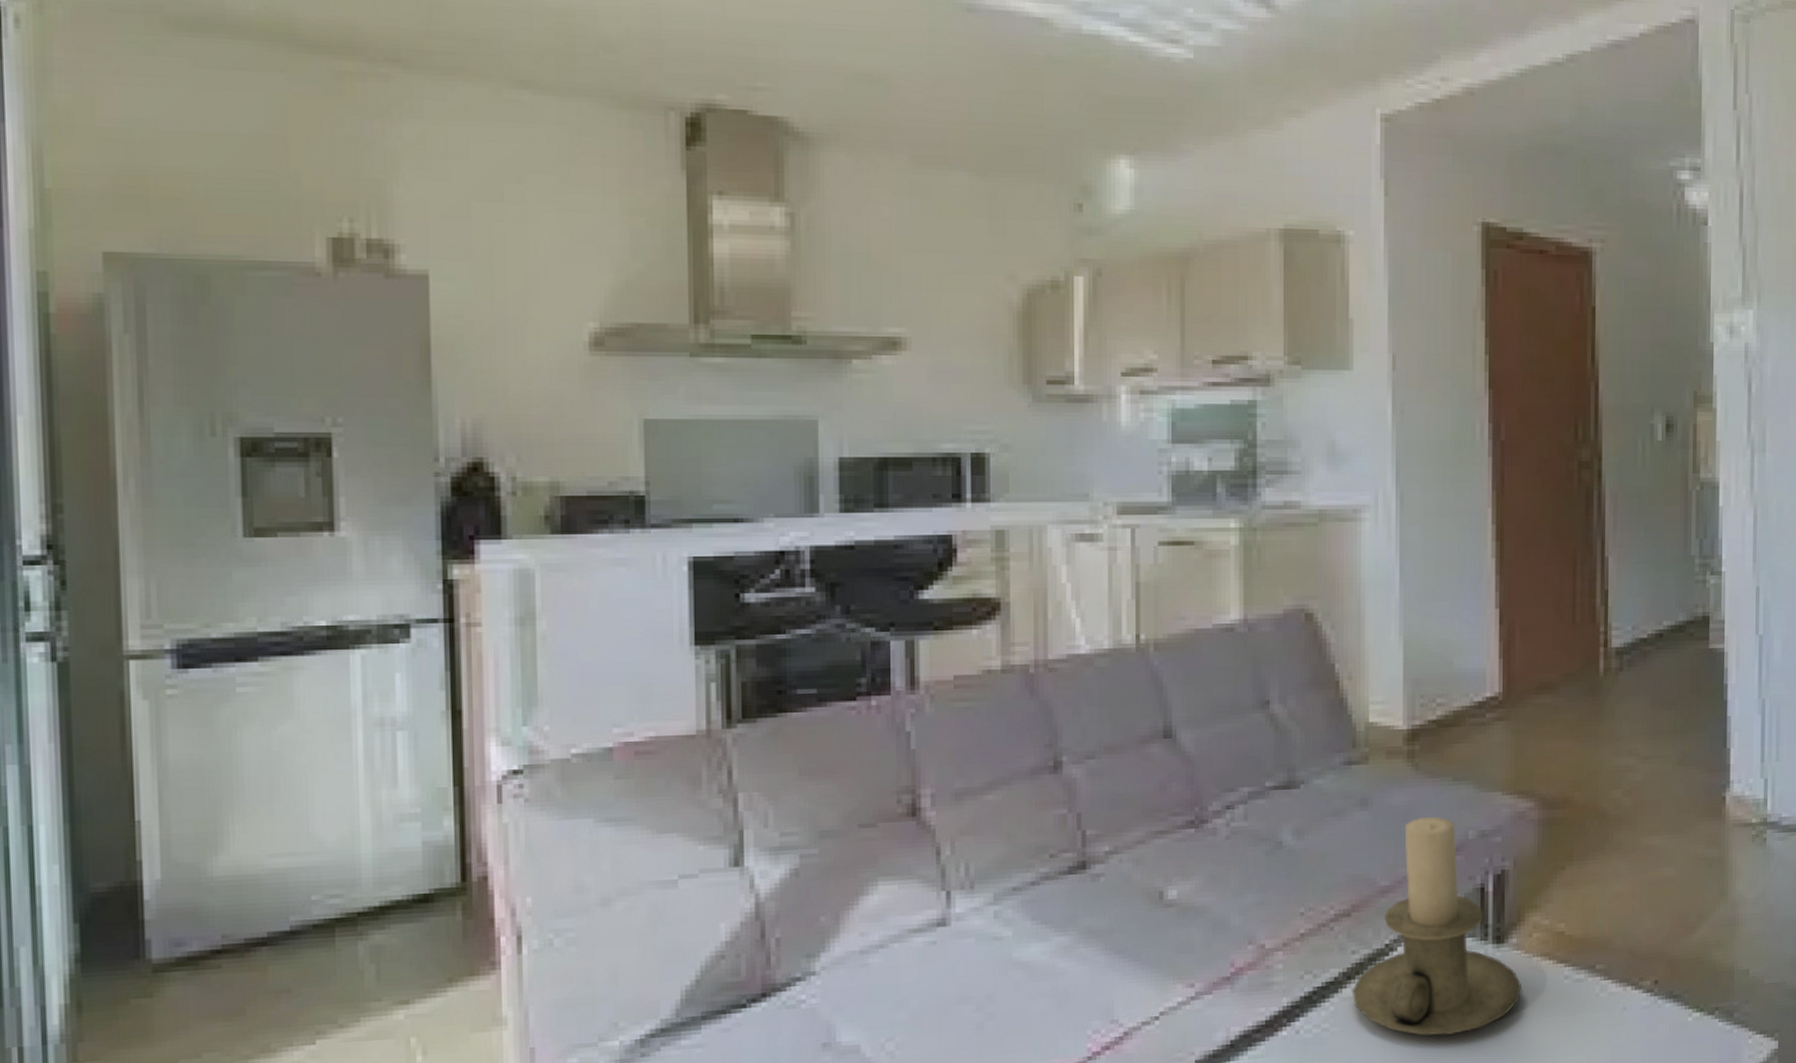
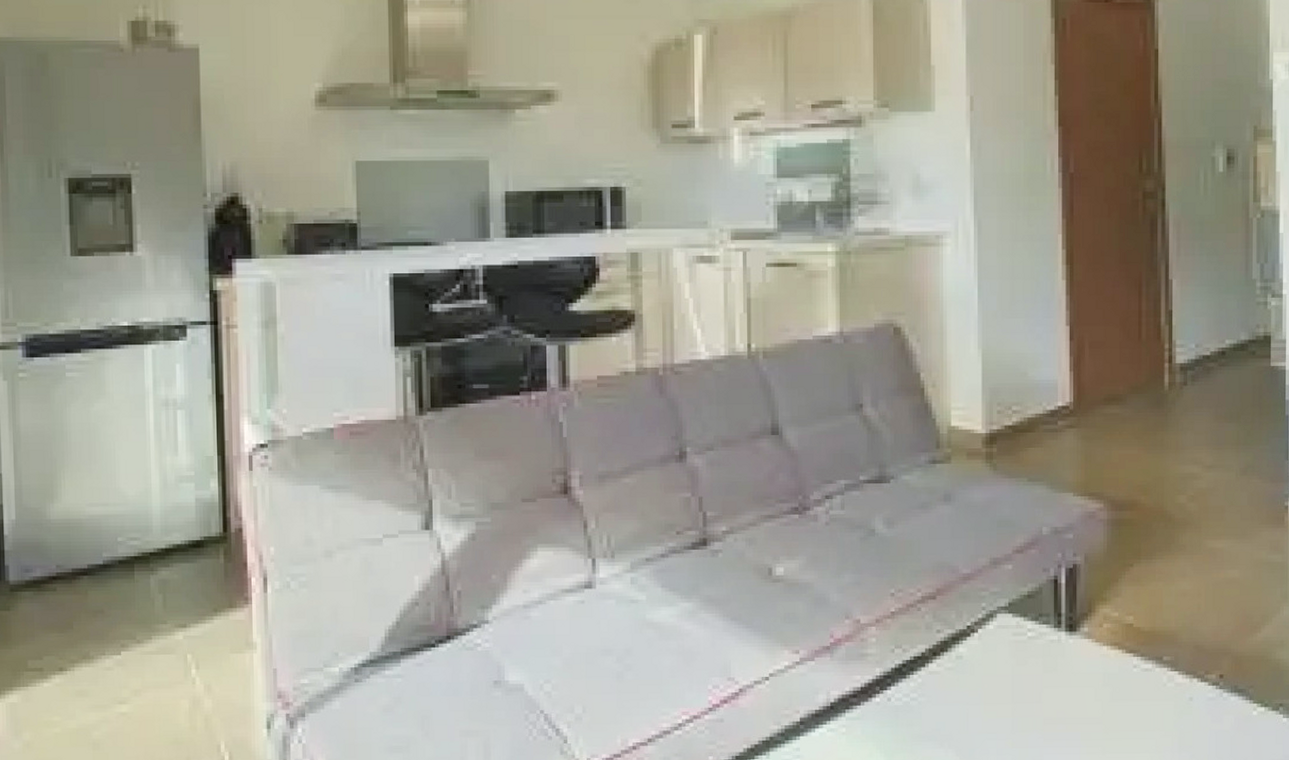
candle holder: present [1351,817,1521,1036] -> none [937,513,1092,712]

